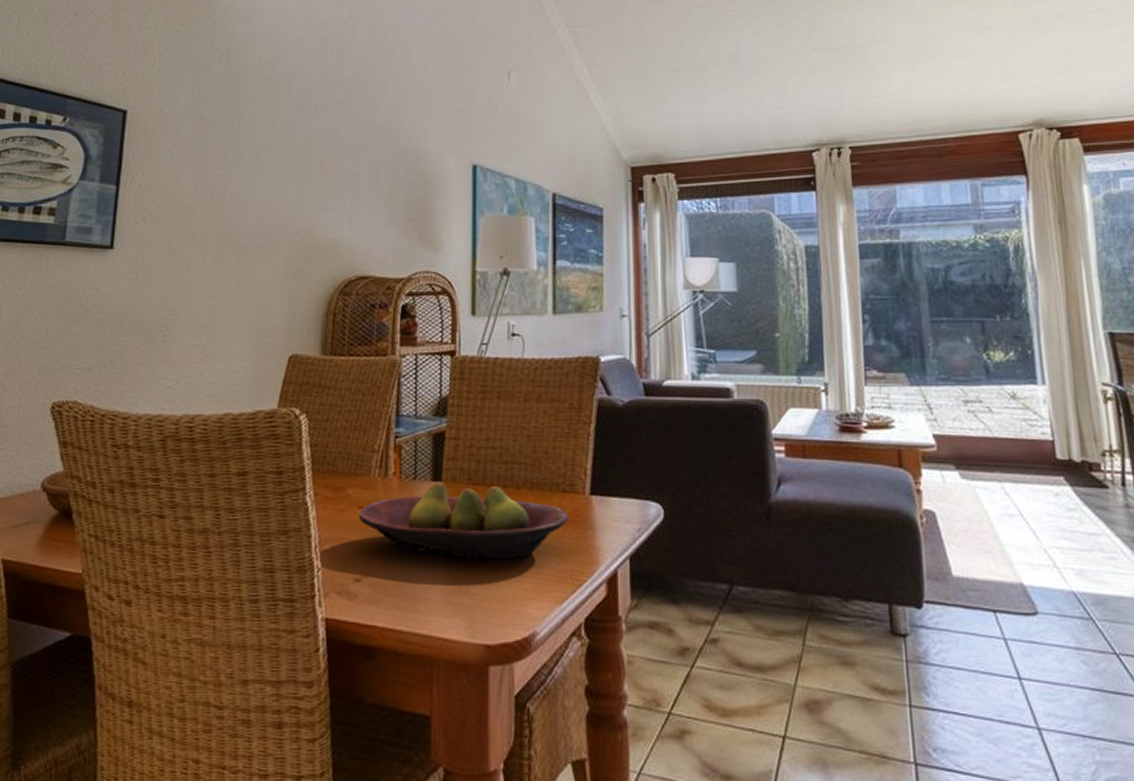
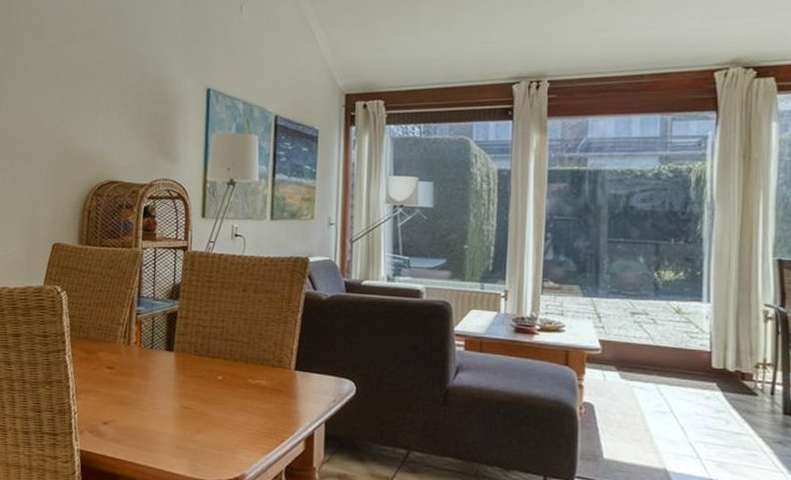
fruit bowl: present [358,481,569,560] -> none [107,351,276,417]

